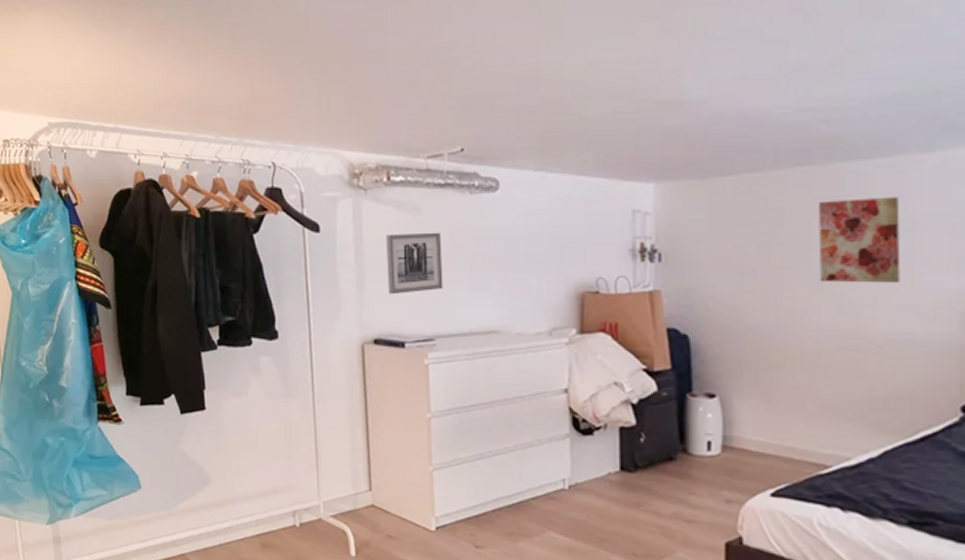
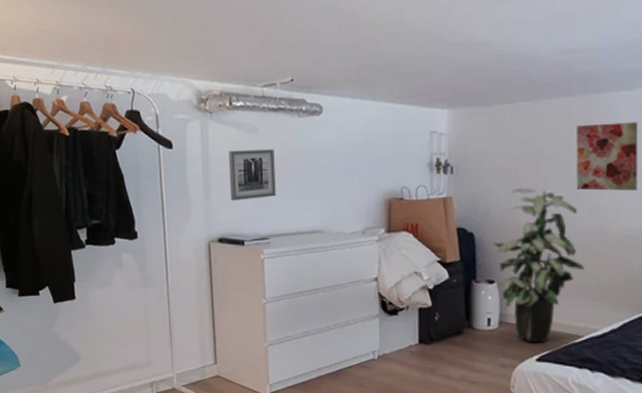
indoor plant: none [713,278,832,474] -> present [493,187,584,344]

